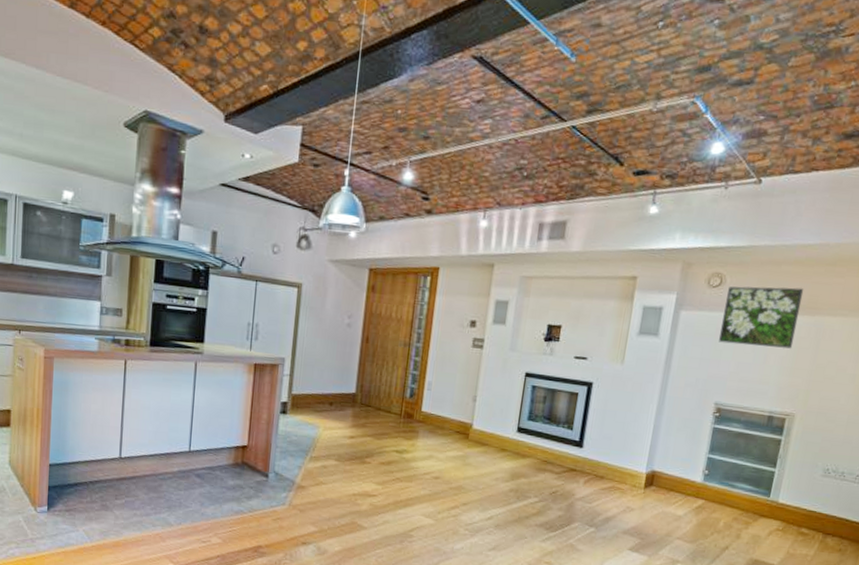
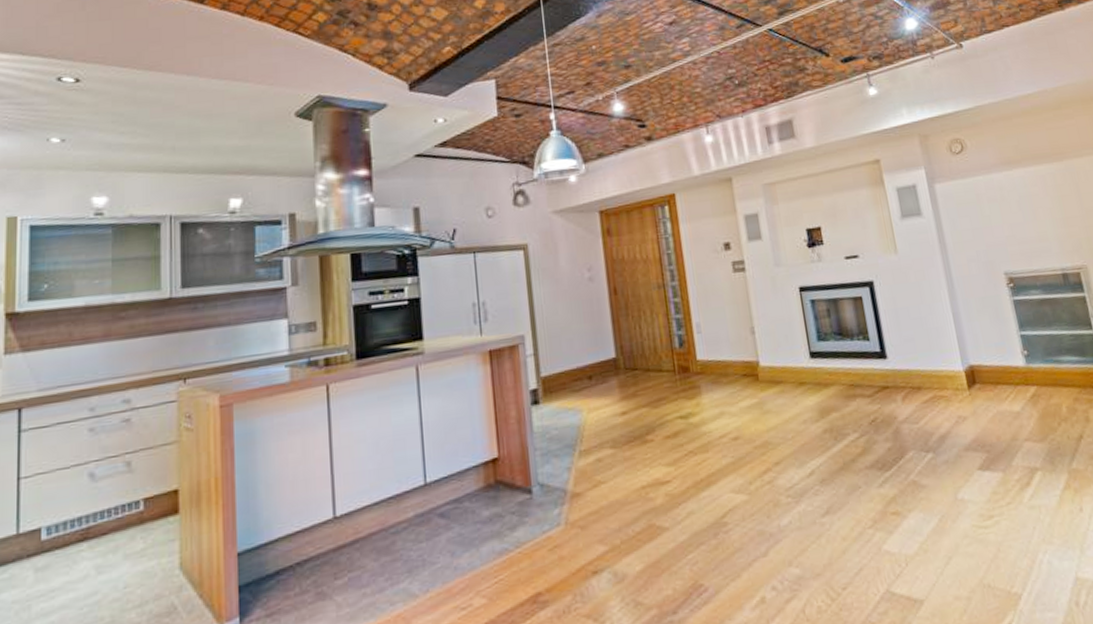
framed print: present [719,286,804,349] -> none [971,137,1056,208]

